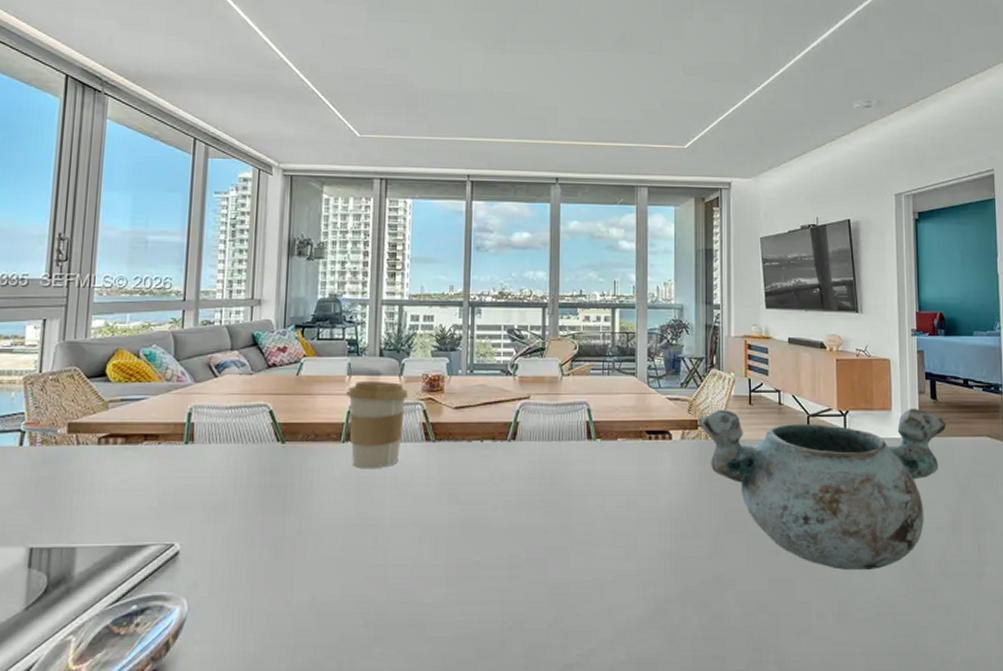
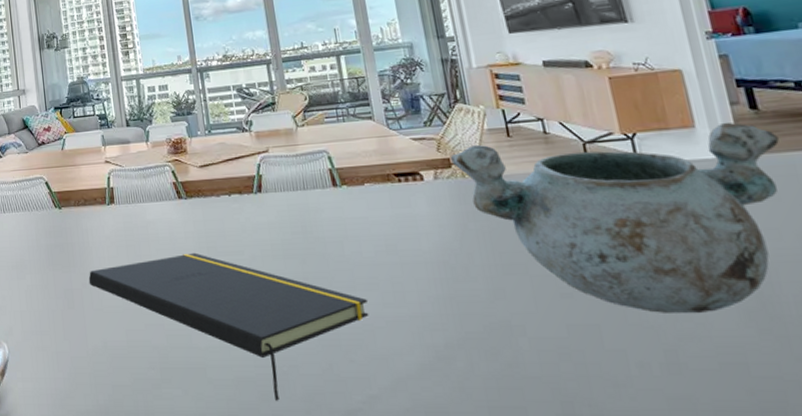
notepad: none [305,500,603,657] -> present [88,252,369,401]
coffee cup: present [348,380,408,469] -> none [105,148,158,228]

